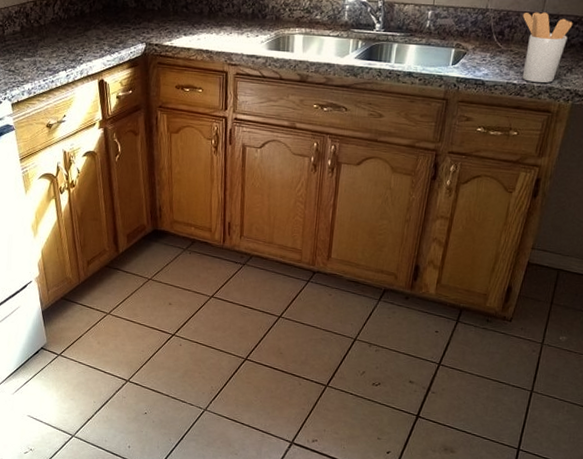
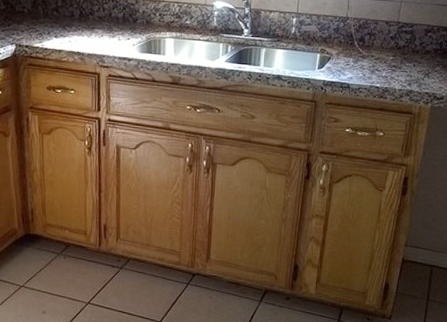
utensil holder: present [522,12,573,83] -> none [380,21,426,87]

